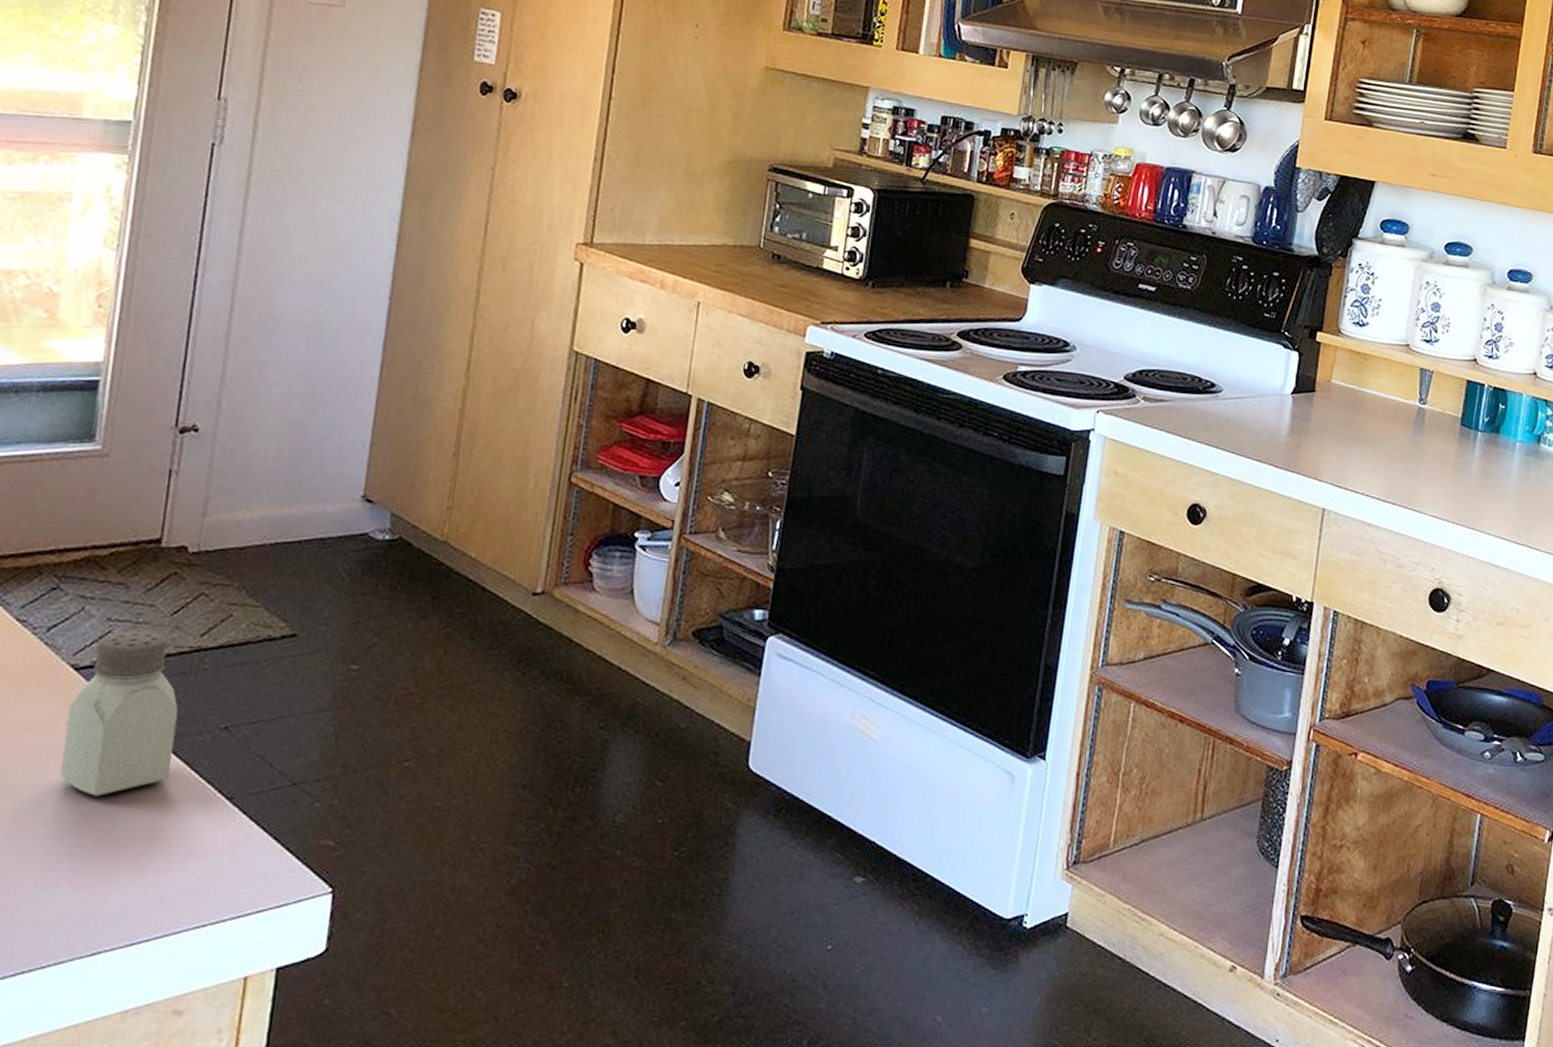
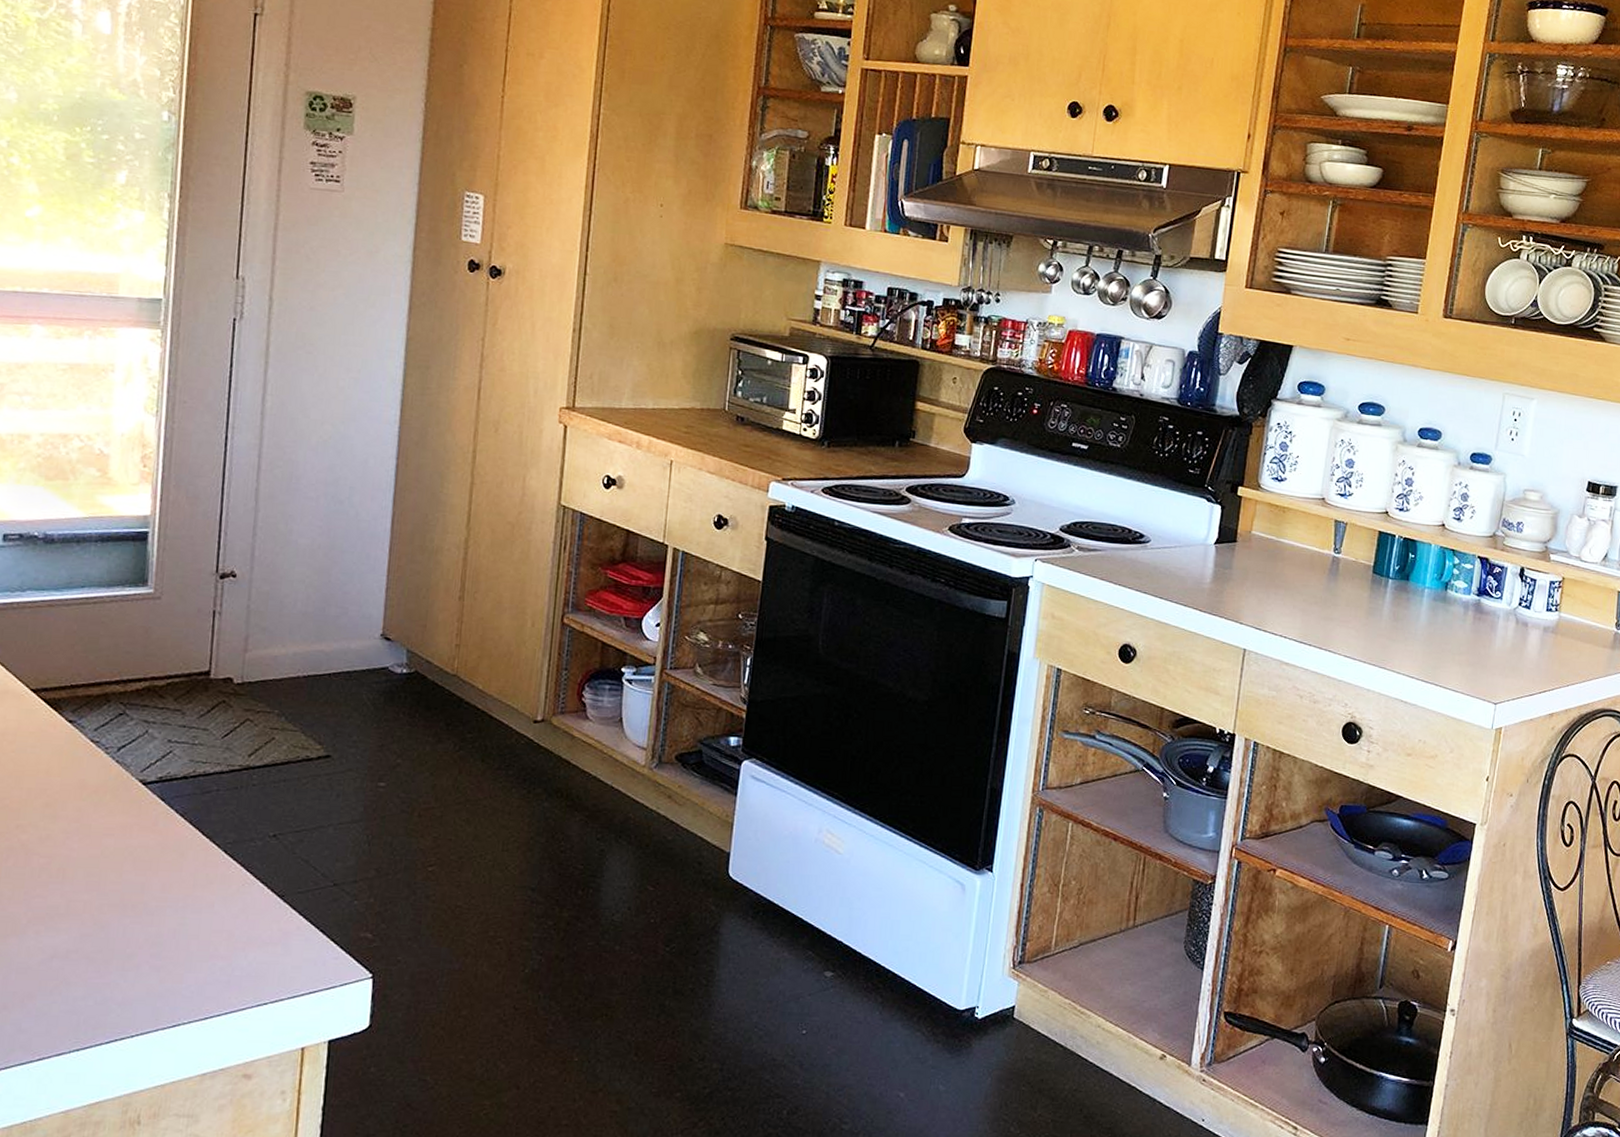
saltshaker: present [60,630,179,796] -> none [136,750,233,893]

